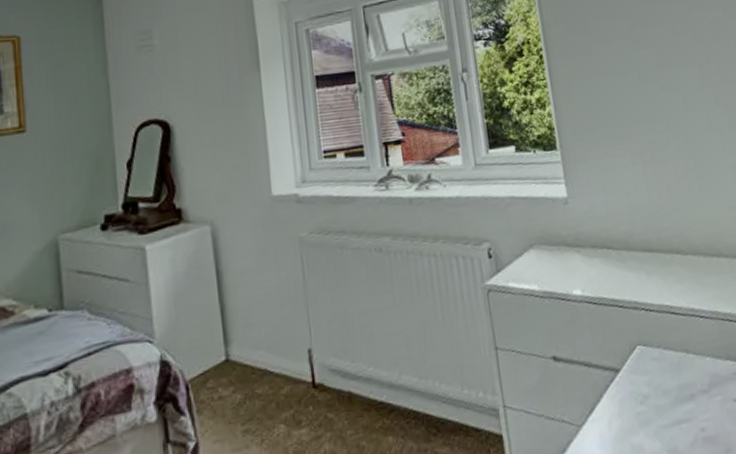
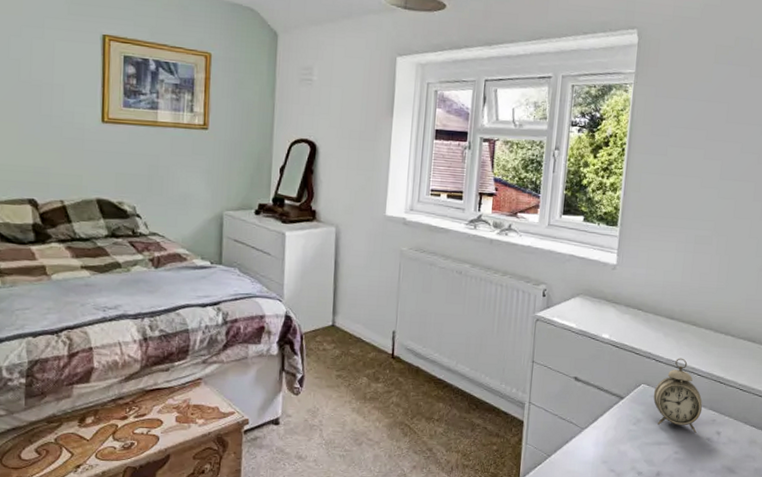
alarm clock: none [653,299,720,397] -> present [653,358,703,433]

